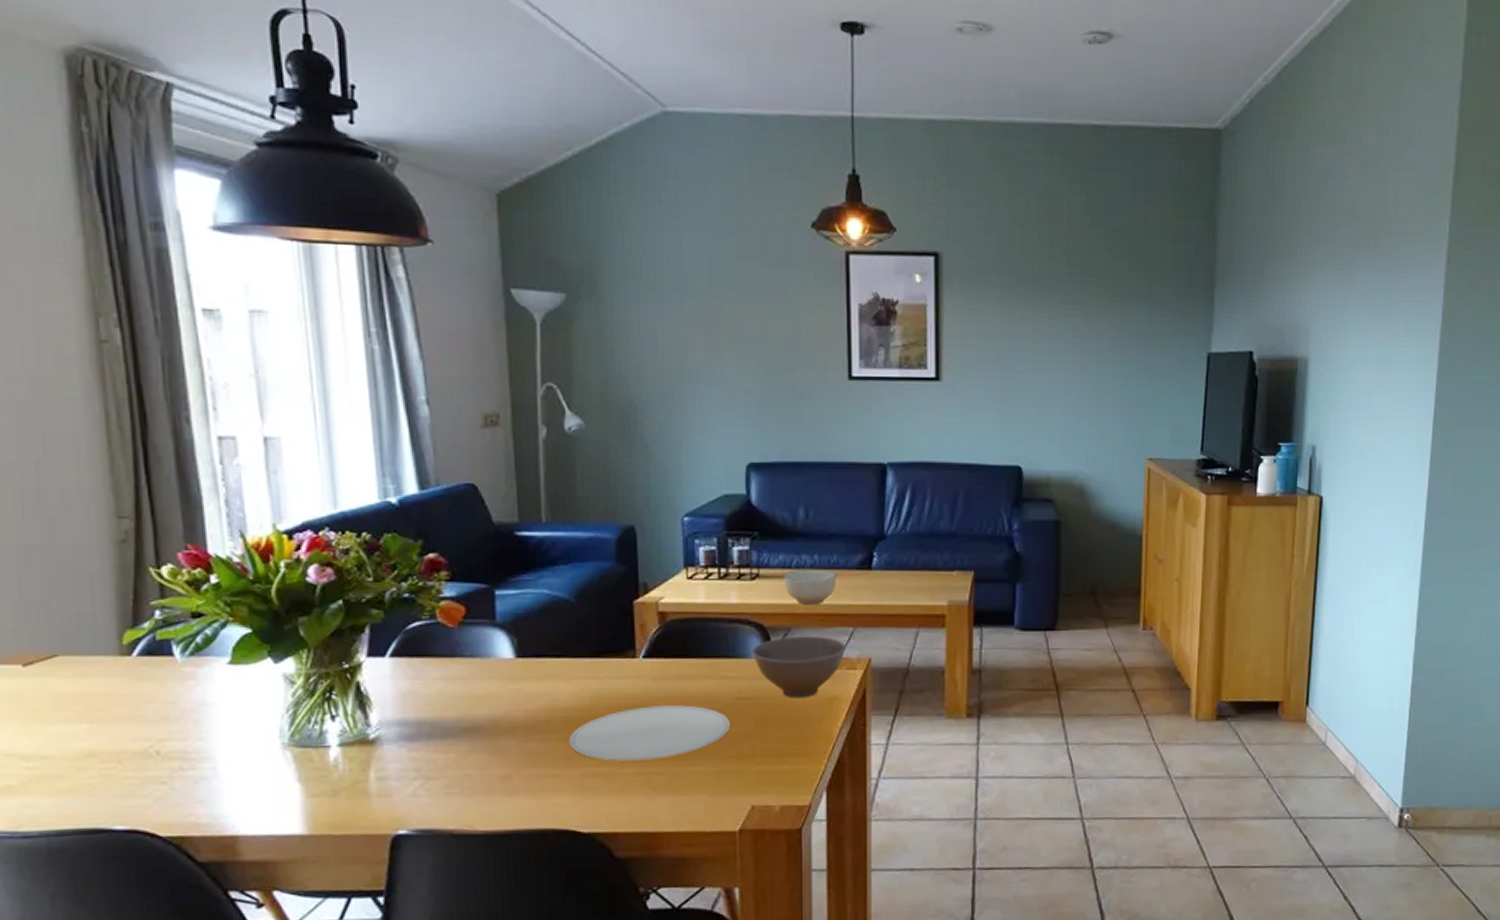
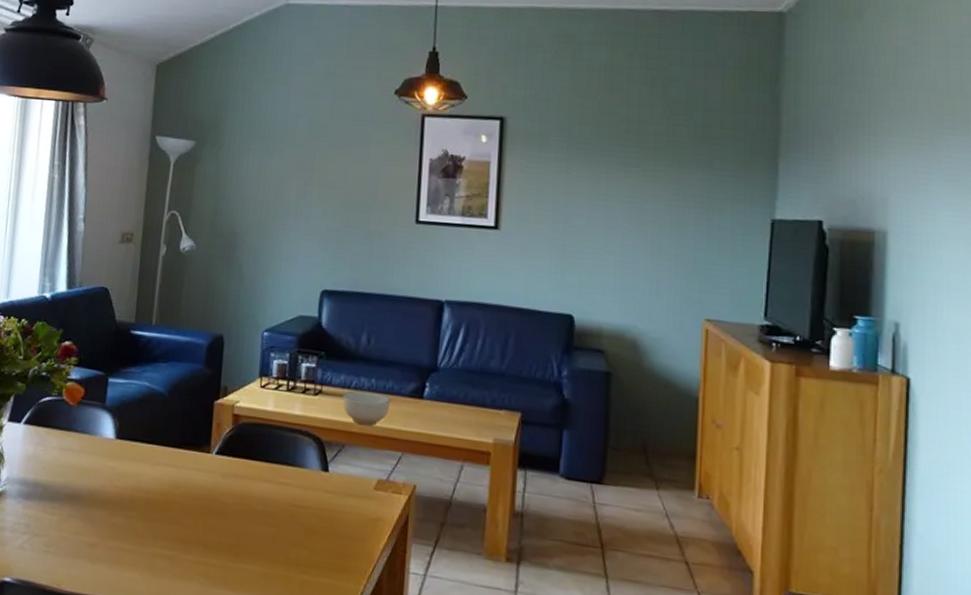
plate: present [568,705,731,762] -> none [146,499,283,553]
bowl: present [751,636,846,699] -> none [308,453,393,515]

